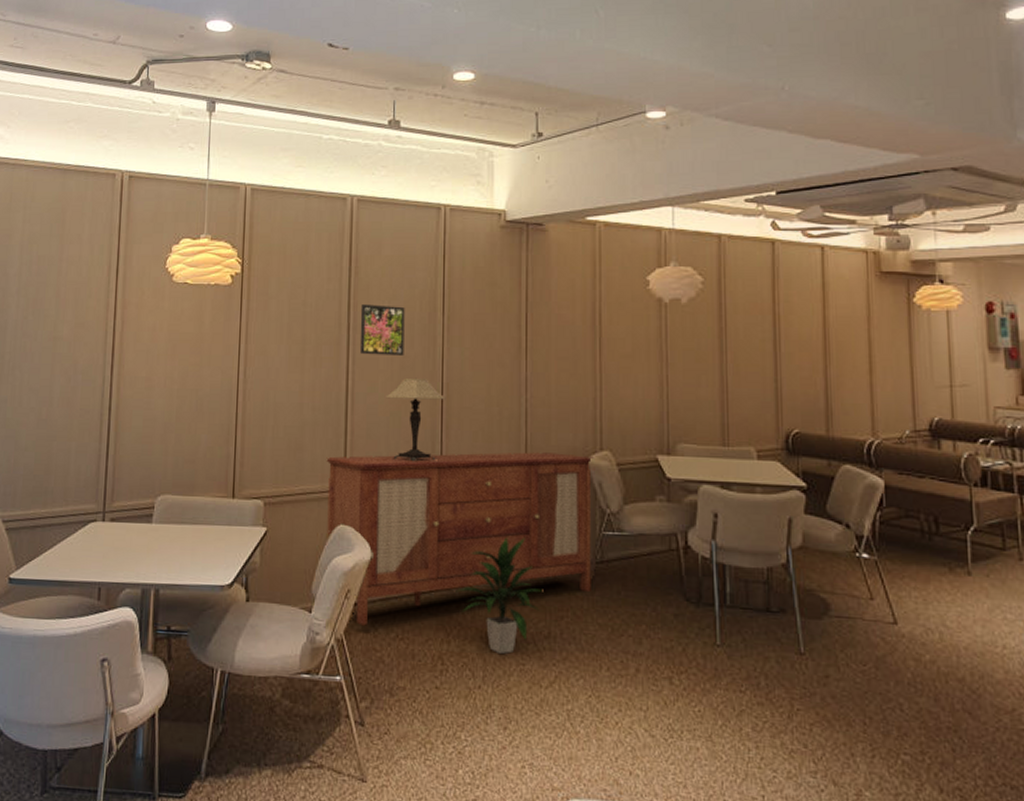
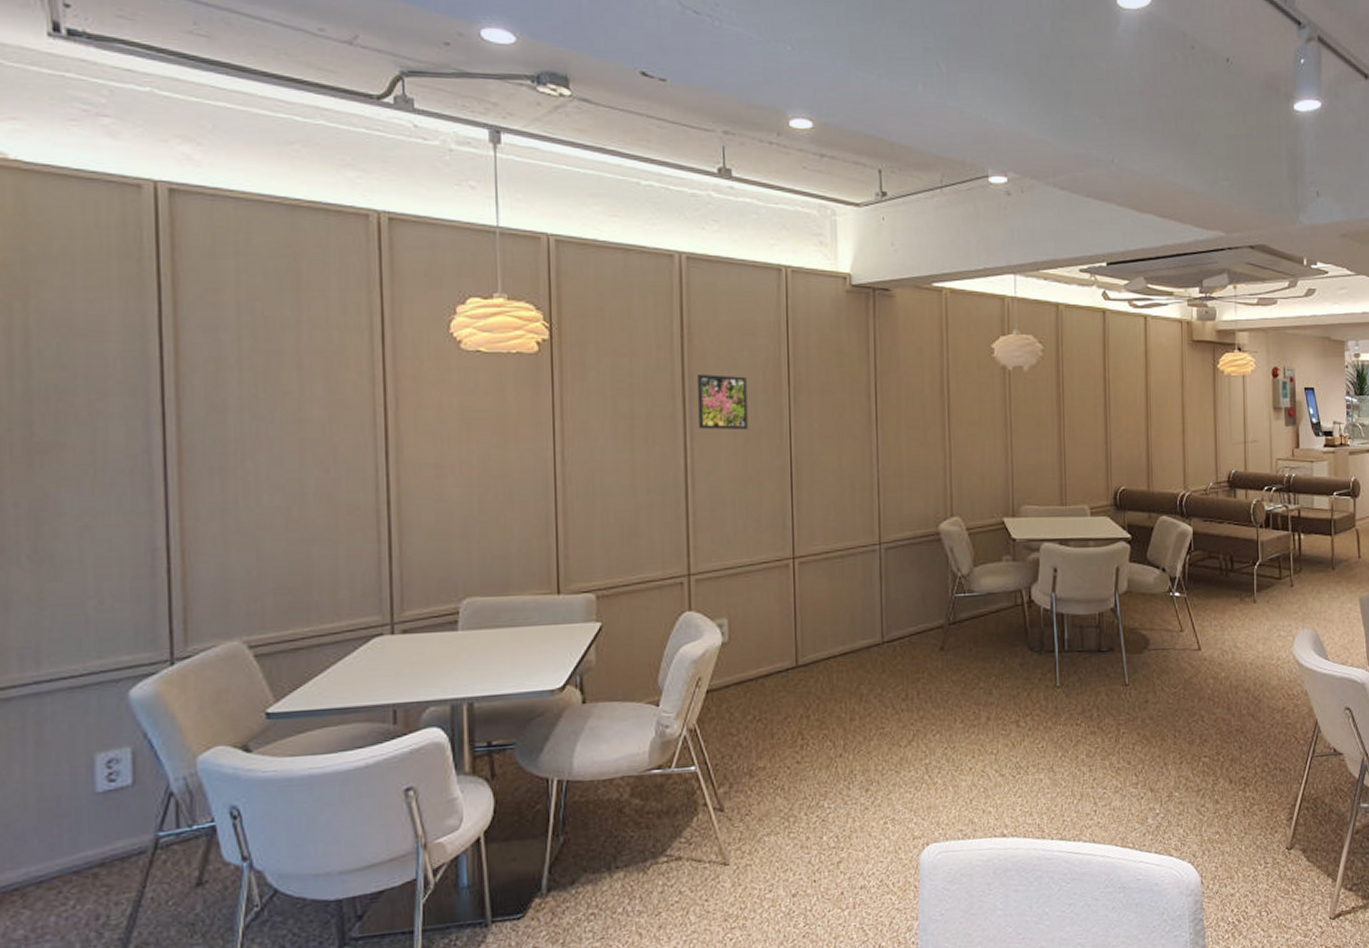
sideboard: present [326,452,593,626] -> none [666,521,945,712]
table lamp: present [386,377,446,462] -> none [730,452,795,540]
indoor plant: present [455,537,542,654] -> none [813,607,899,721]

